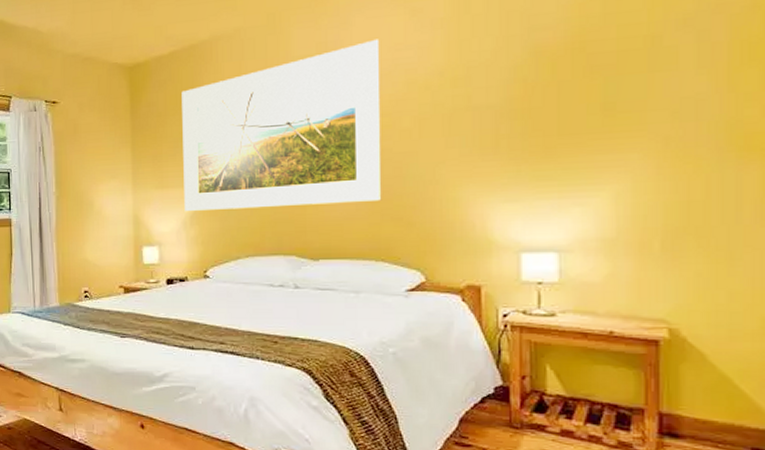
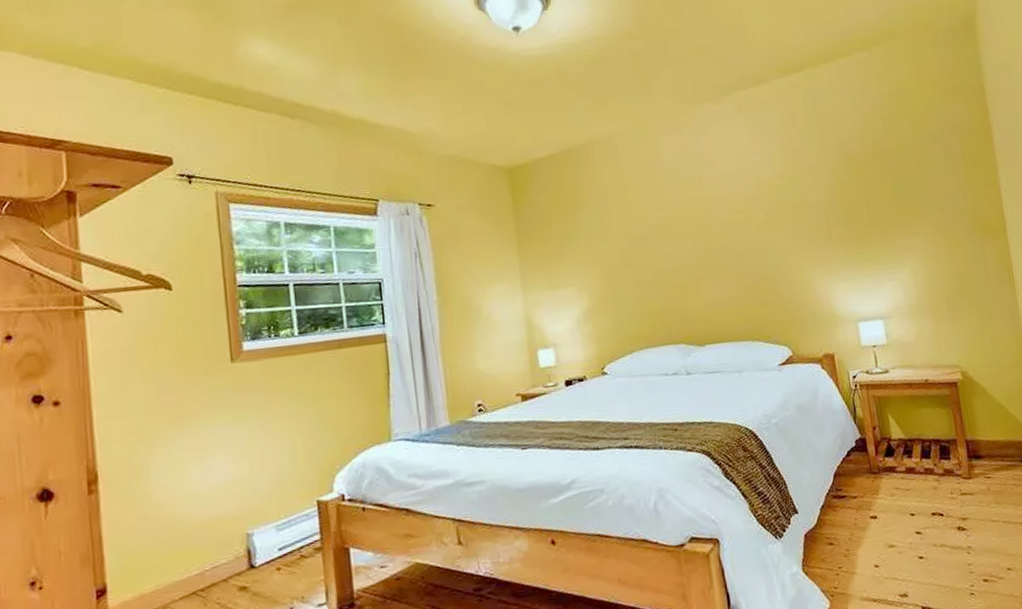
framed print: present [181,39,382,212] -> none [563,146,750,311]

